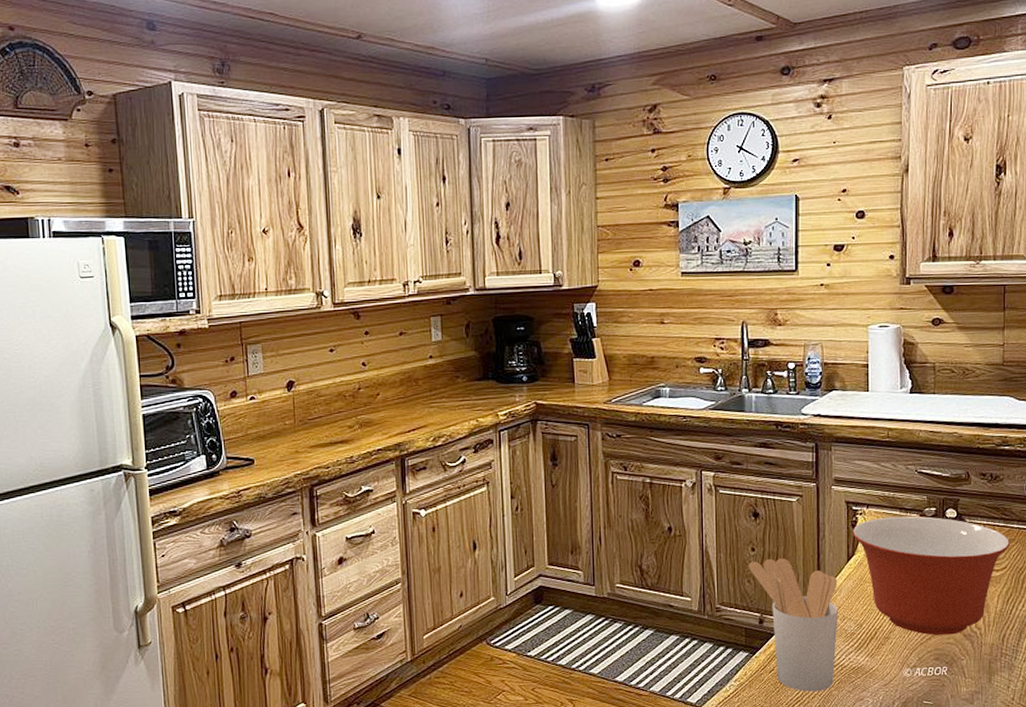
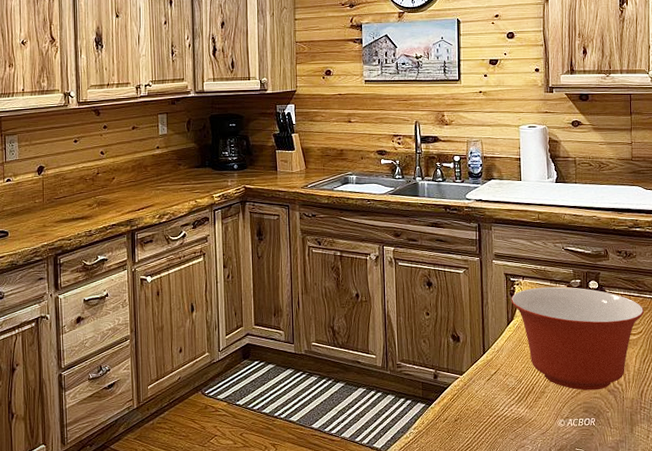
utensil holder: present [749,557,838,692] -> none [424,321,501,439]

